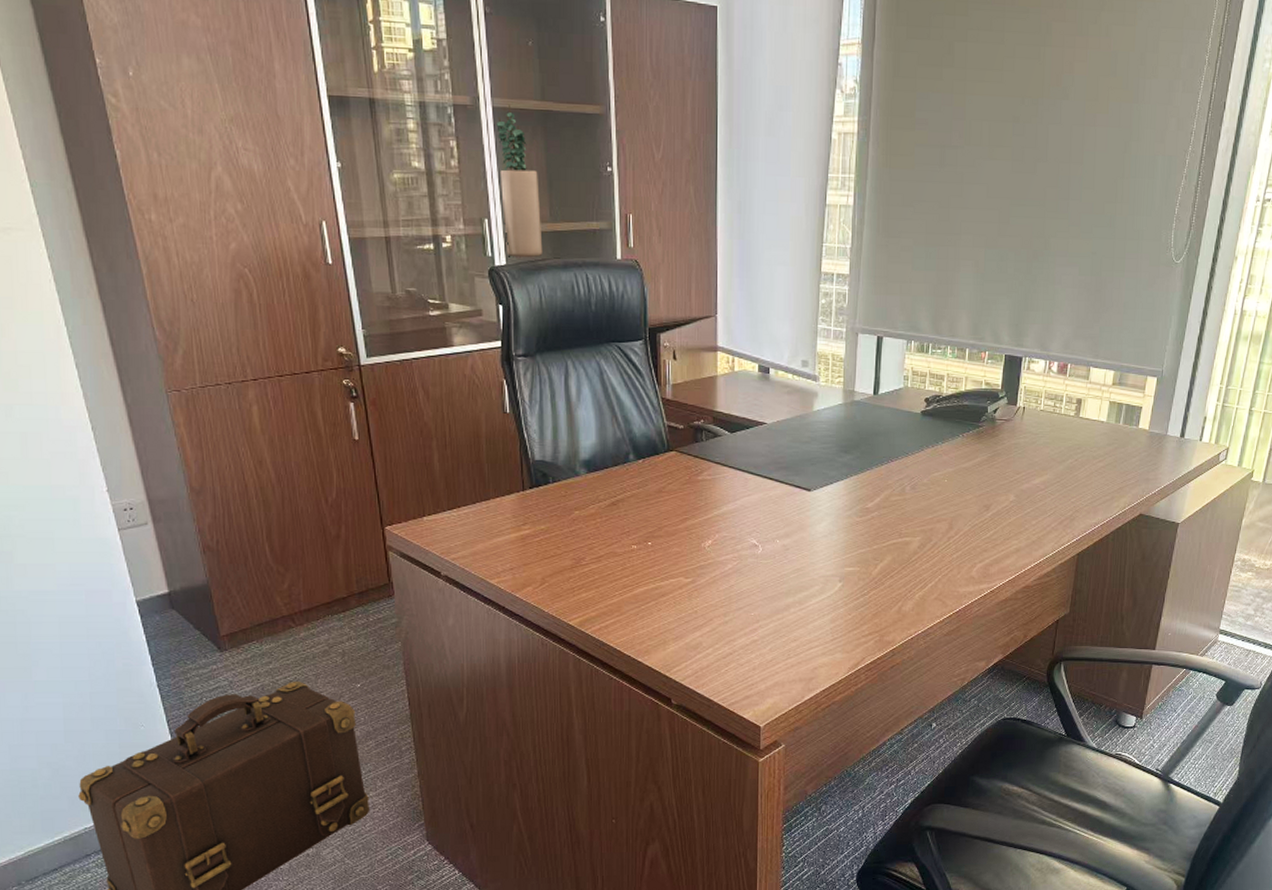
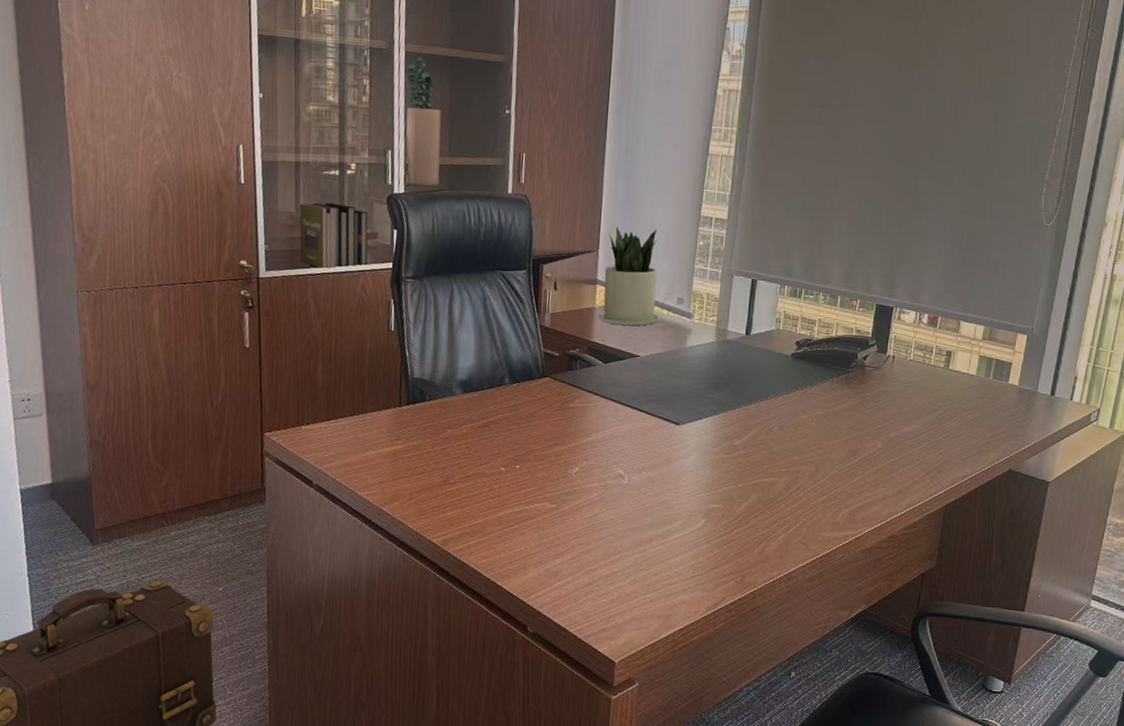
books: none [396,279,474,352] -> present [299,202,368,269]
planter: none [720,289,785,393] -> present [597,227,660,327]

